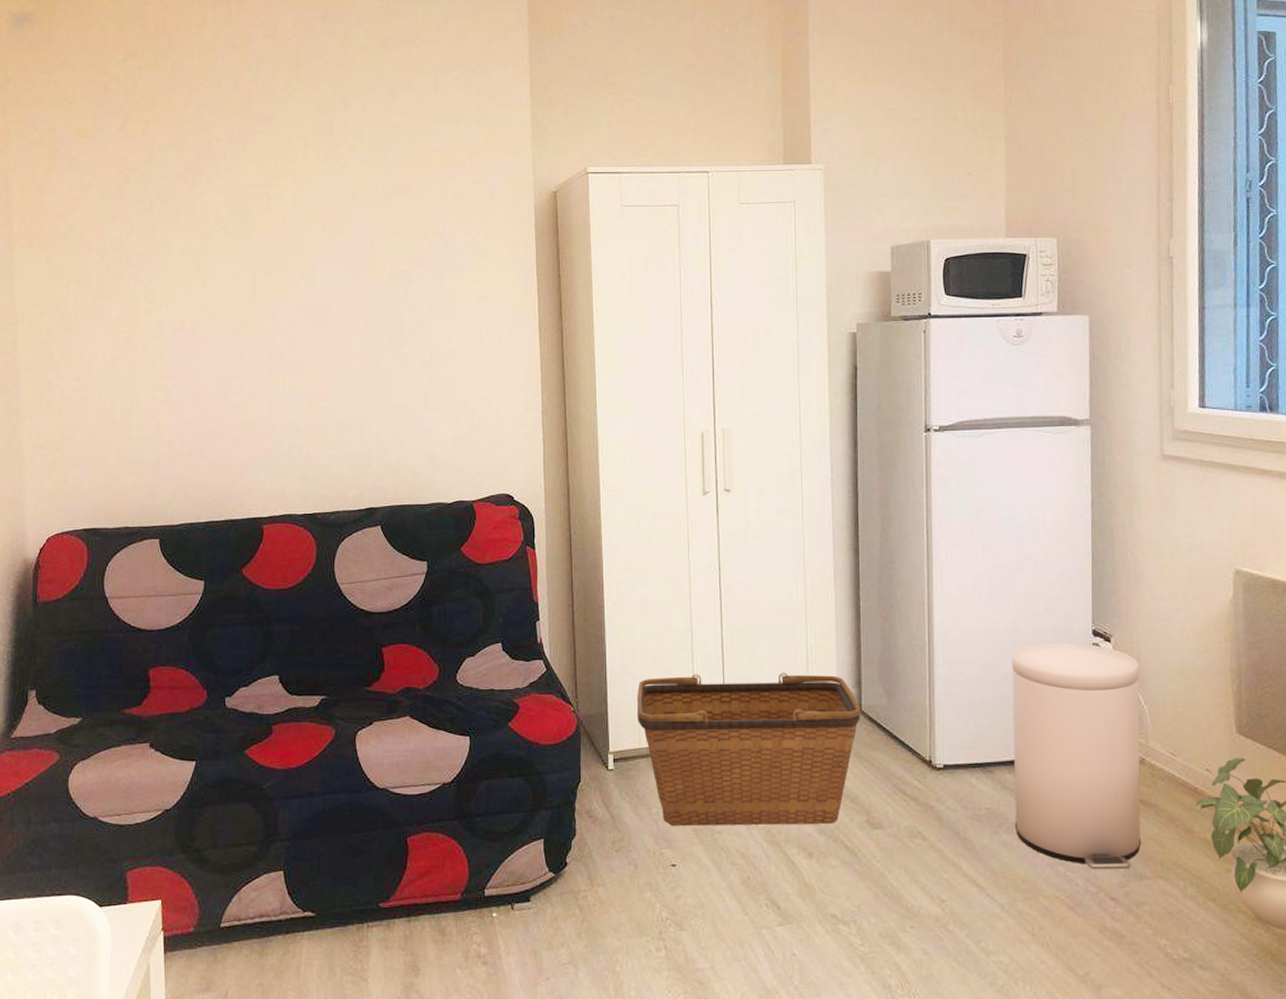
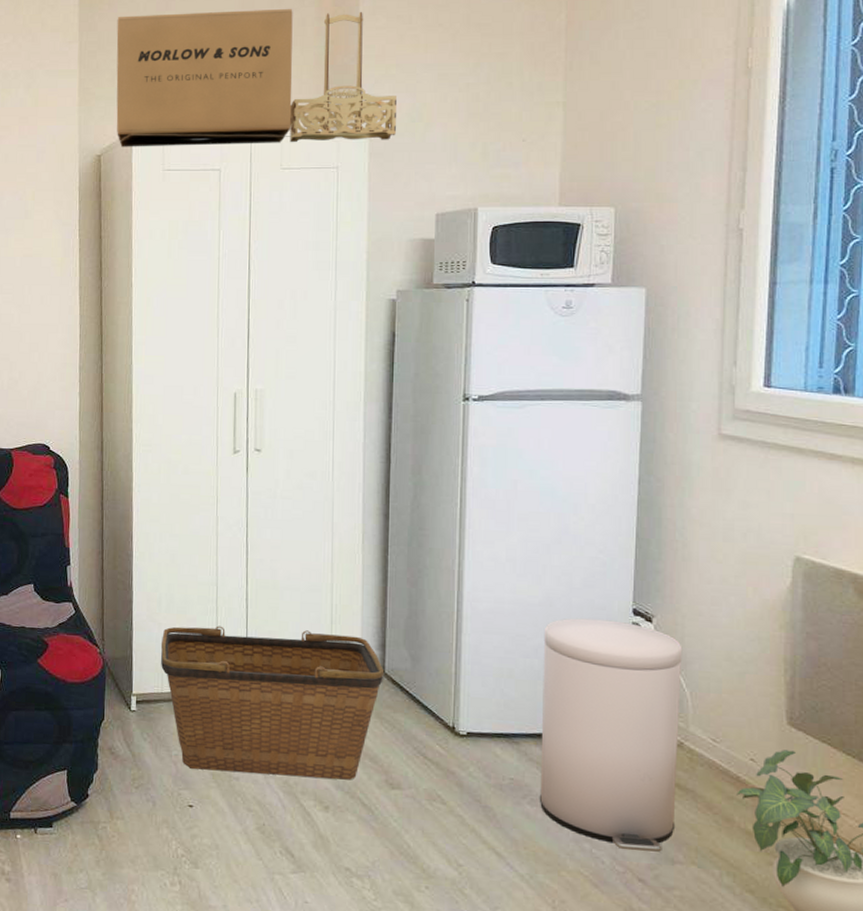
box: none [568,42,747,183] -> present [116,8,293,147]
decorative basket: none [746,46,849,178] -> present [290,11,396,143]

